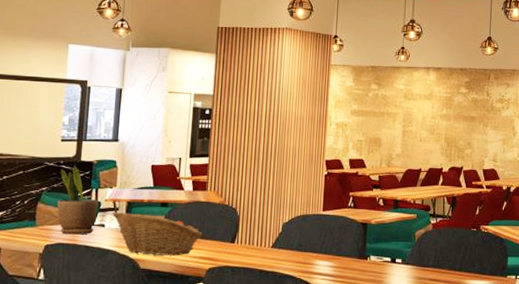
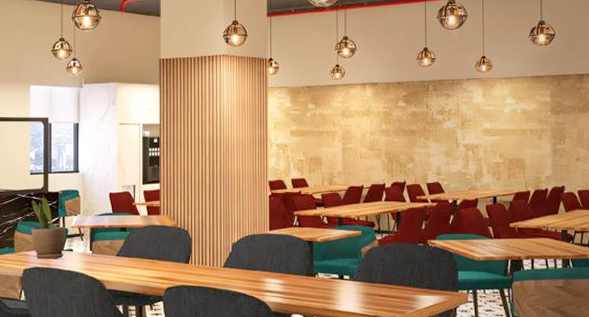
fruit basket: present [112,211,203,256] -> none [78,237,159,277]

